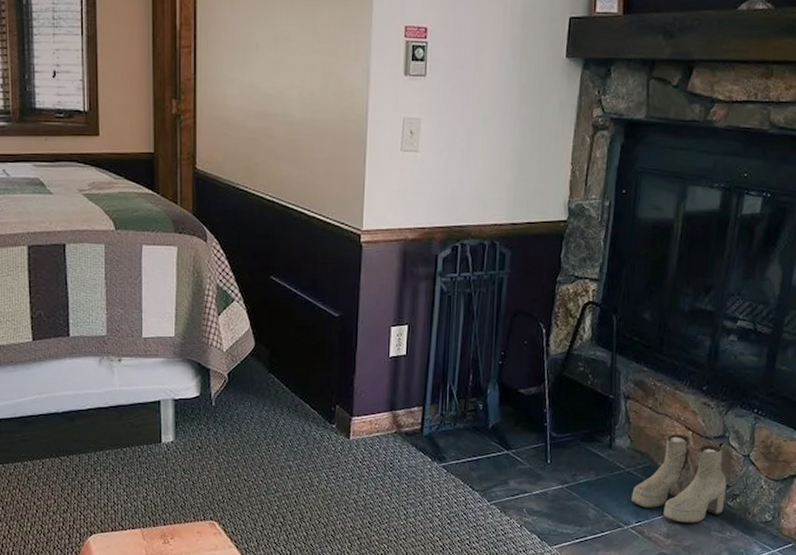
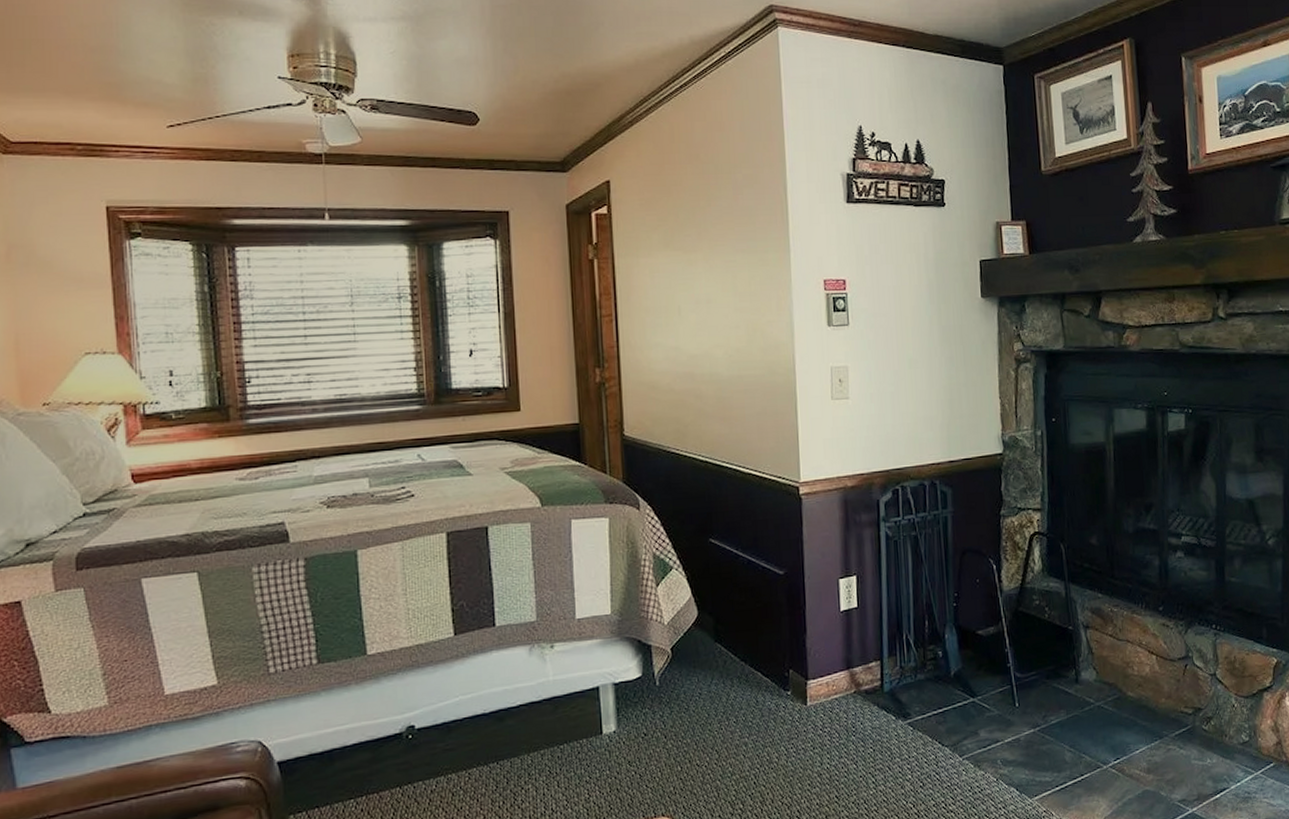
boots: present [631,434,727,523] -> none [1106,659,1200,755]

